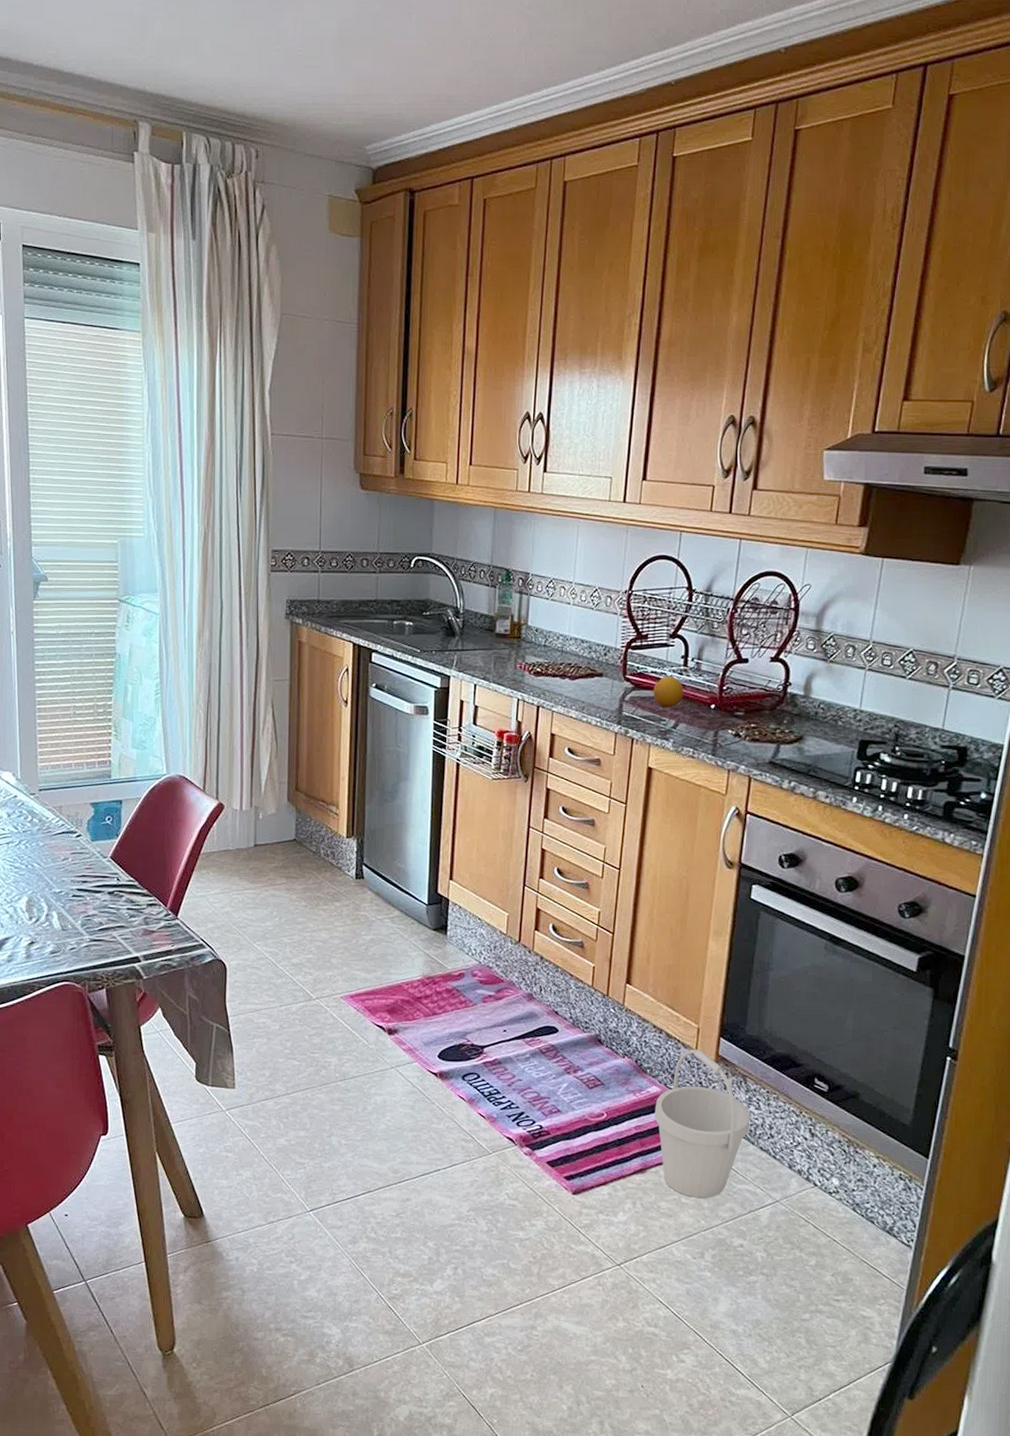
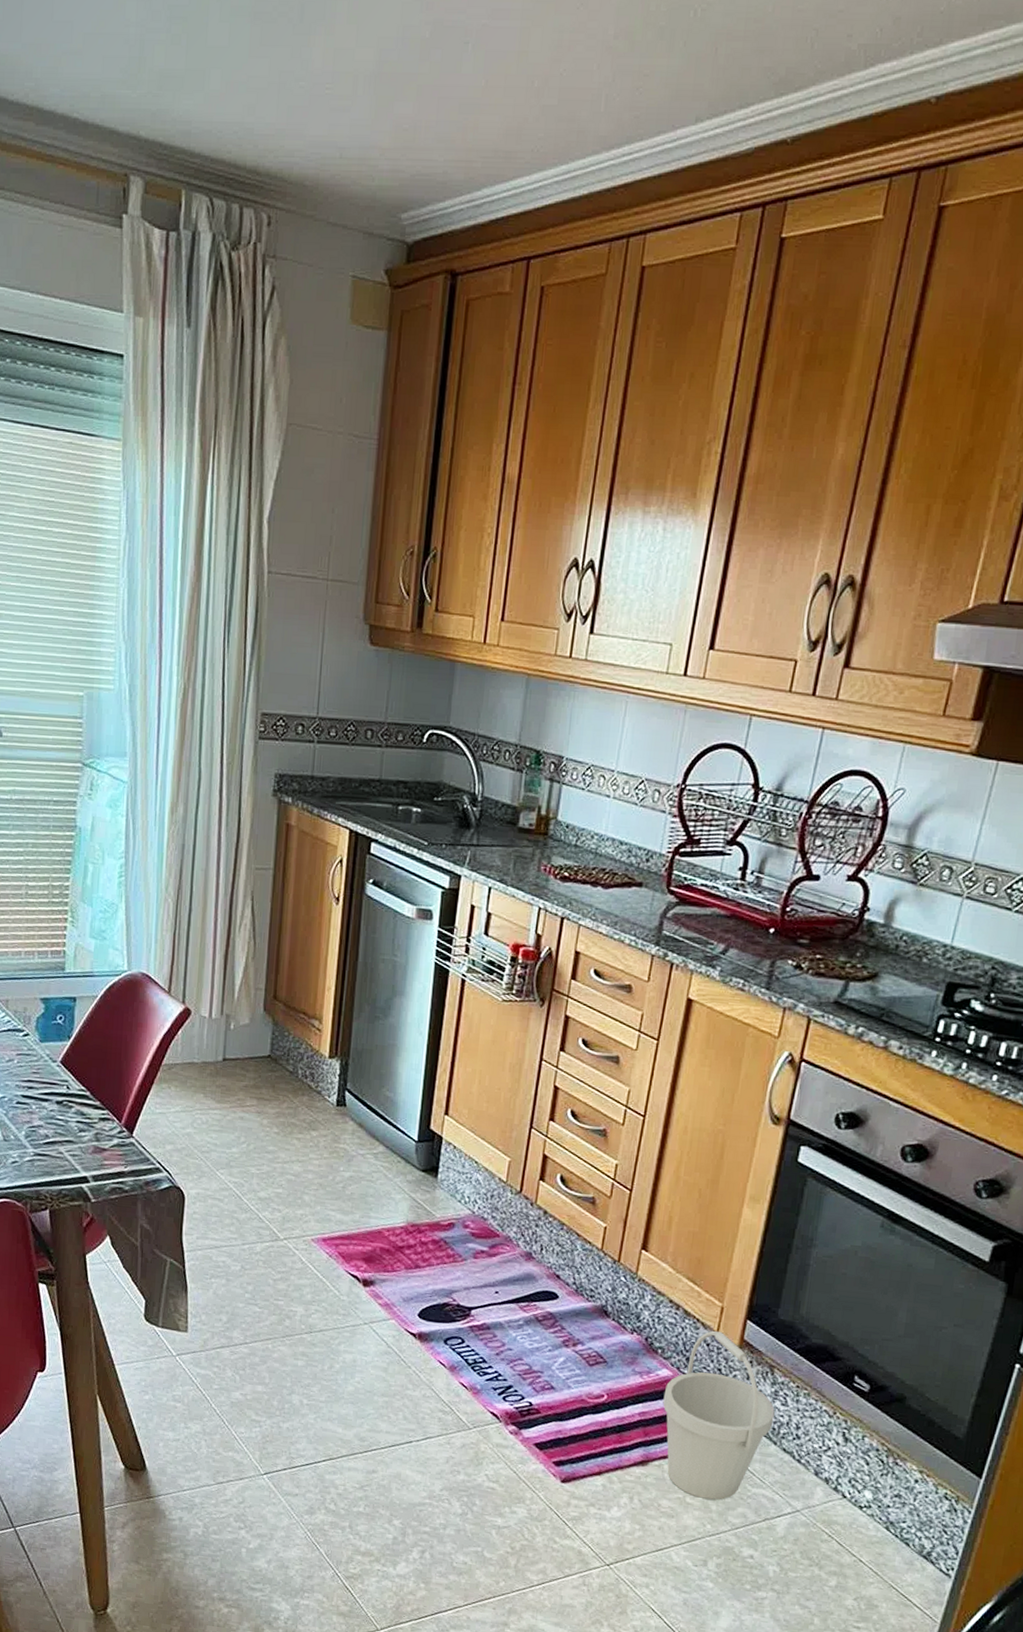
fruit: present [653,677,683,708] -> none [701,891,738,929]

